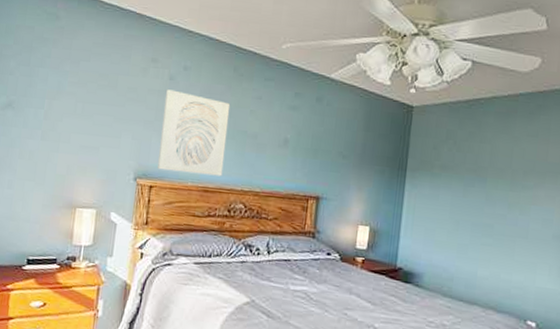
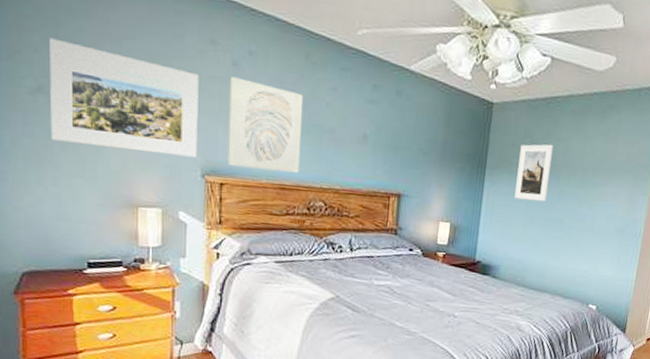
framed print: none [12,62,140,162] -> present [50,38,199,158]
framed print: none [437,146,479,206] -> present [514,144,554,202]

